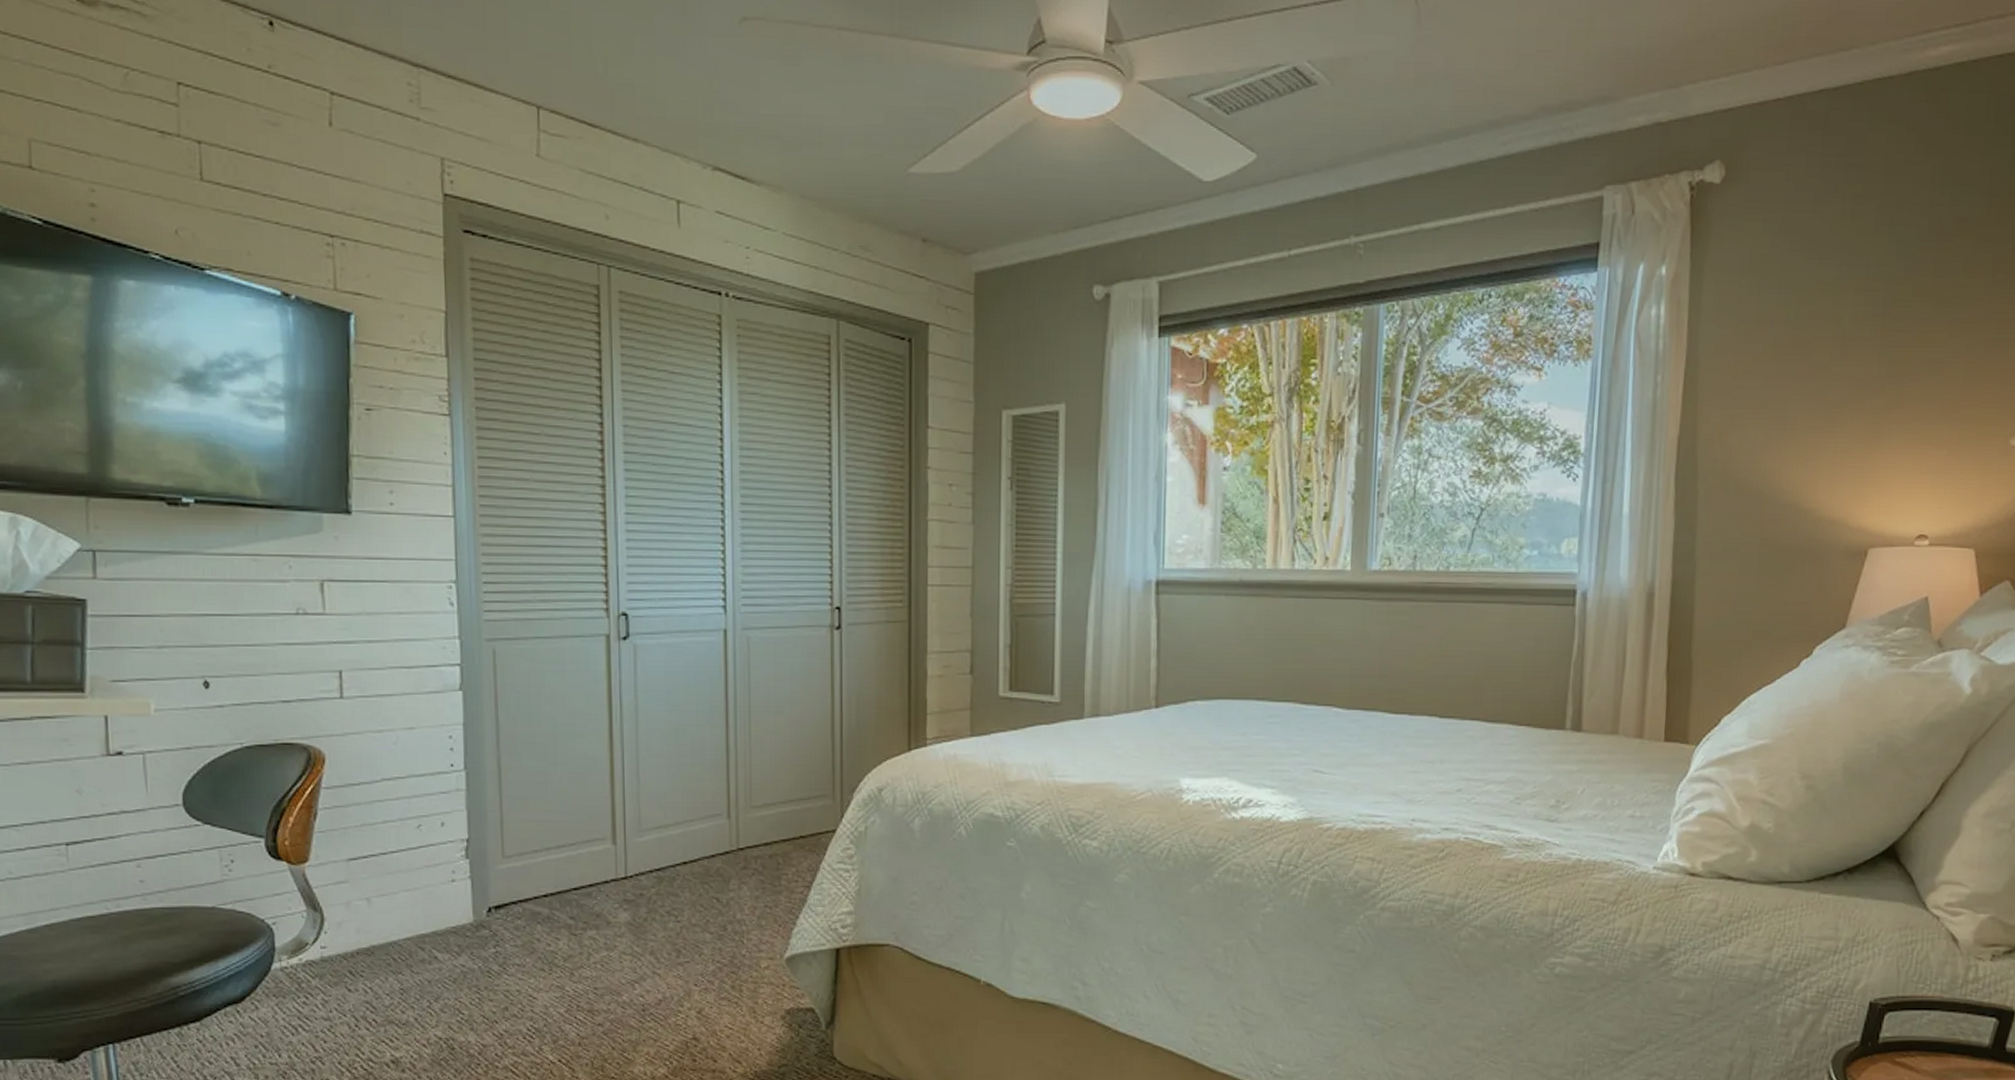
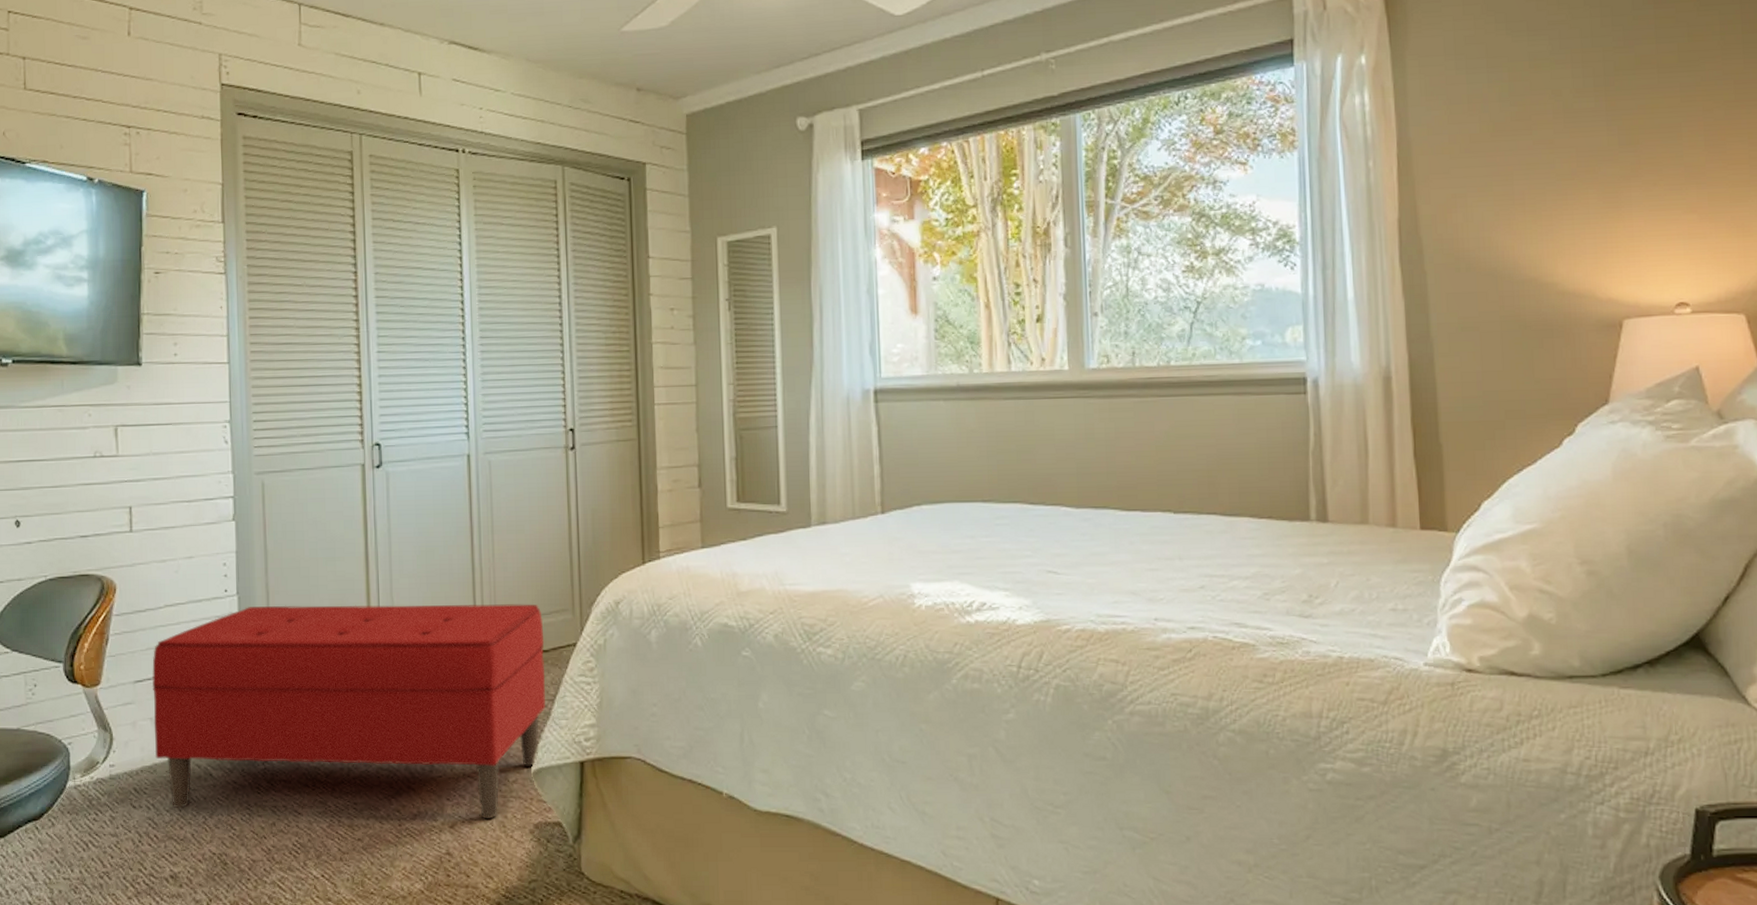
bench: none [367,782,802,1005] -> present [151,604,546,819]

